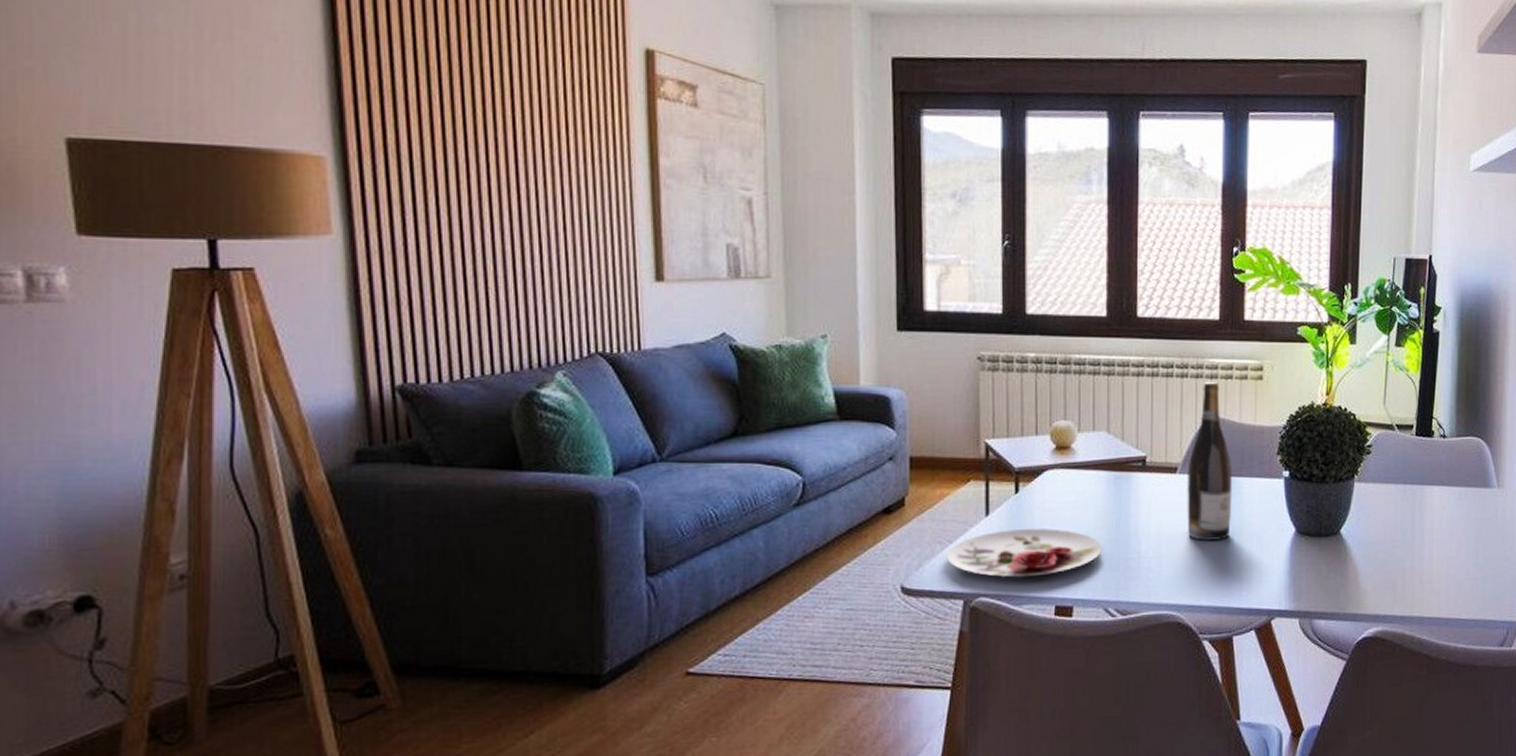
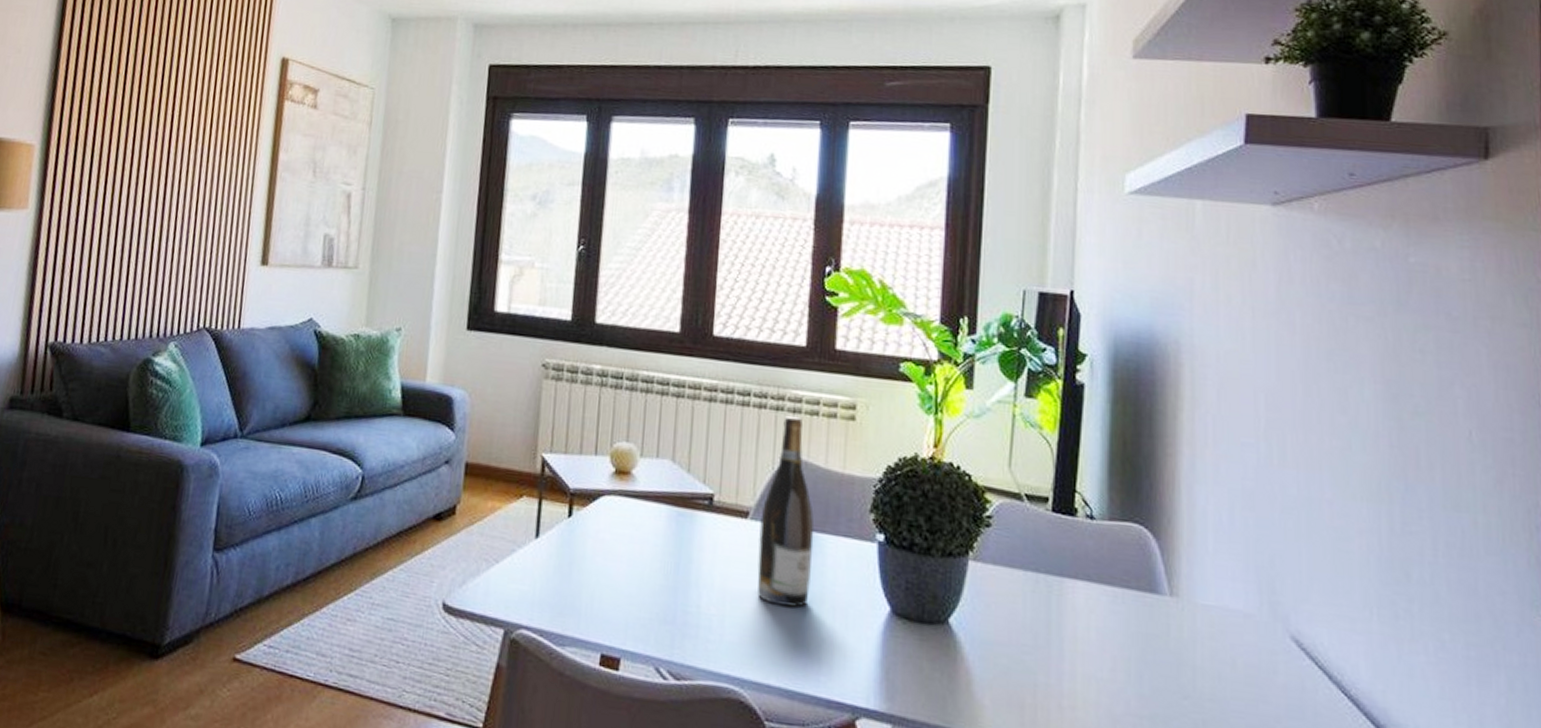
plate: present [946,529,1103,578] -> none [491,557,659,616]

